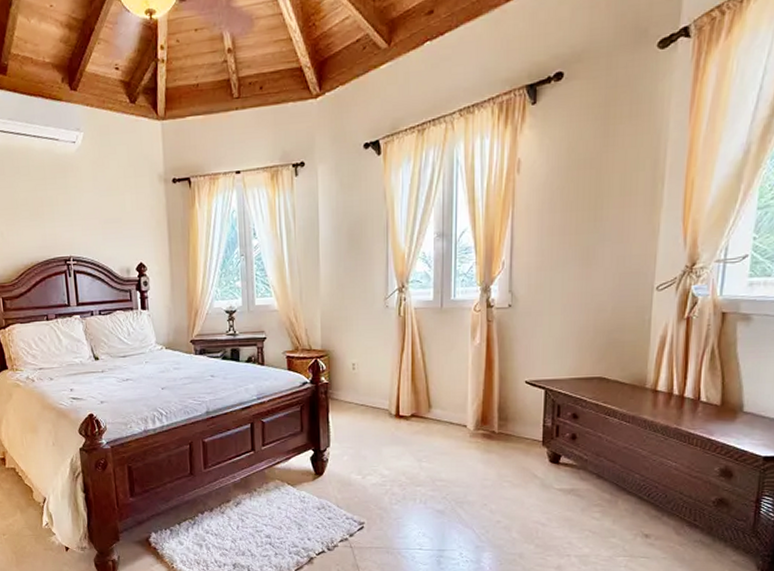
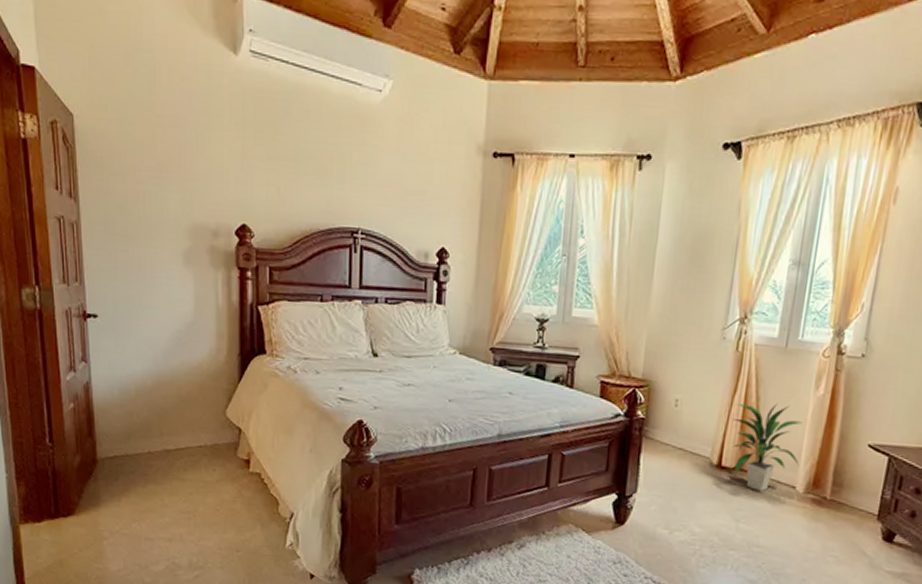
indoor plant: none [403,355,467,433] -> present [732,402,802,491]

